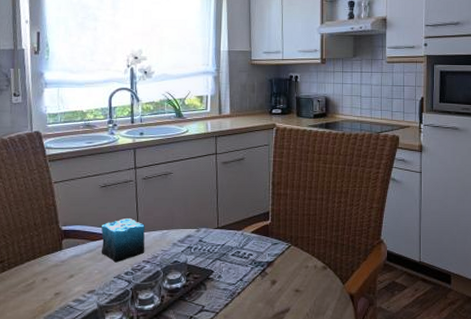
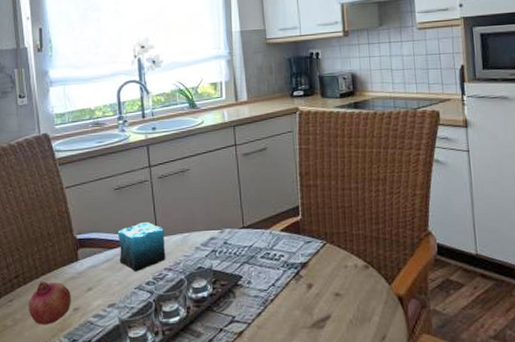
fruit: none [12,268,53,307] -> present [29,282,71,325]

